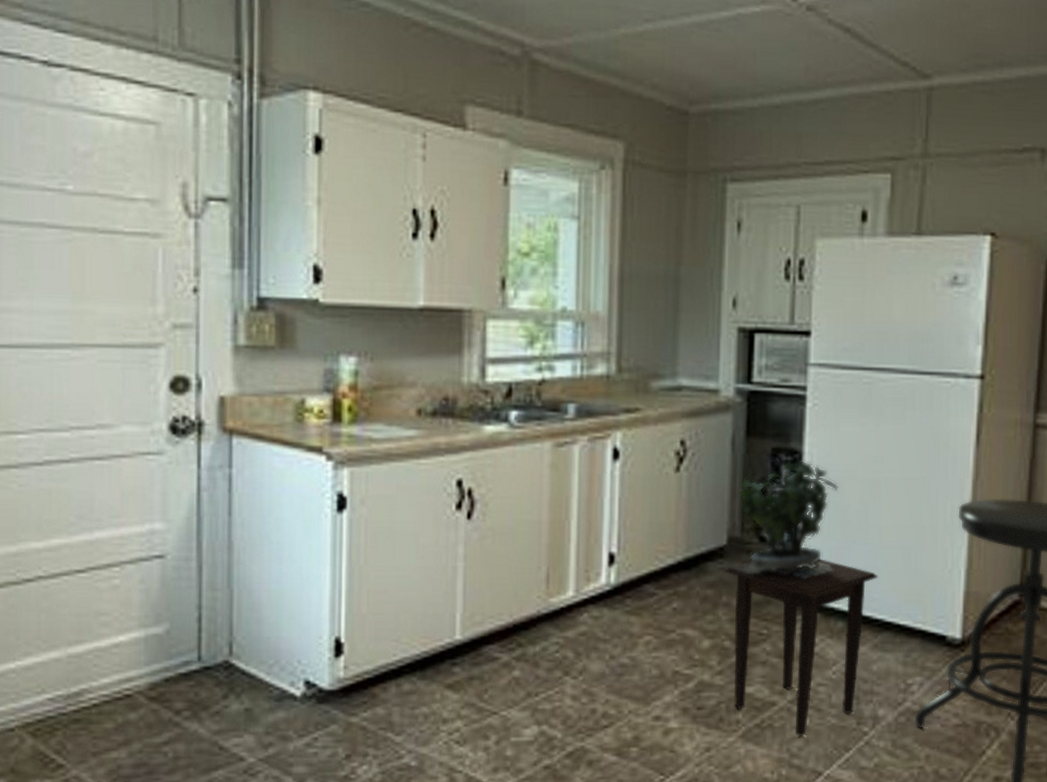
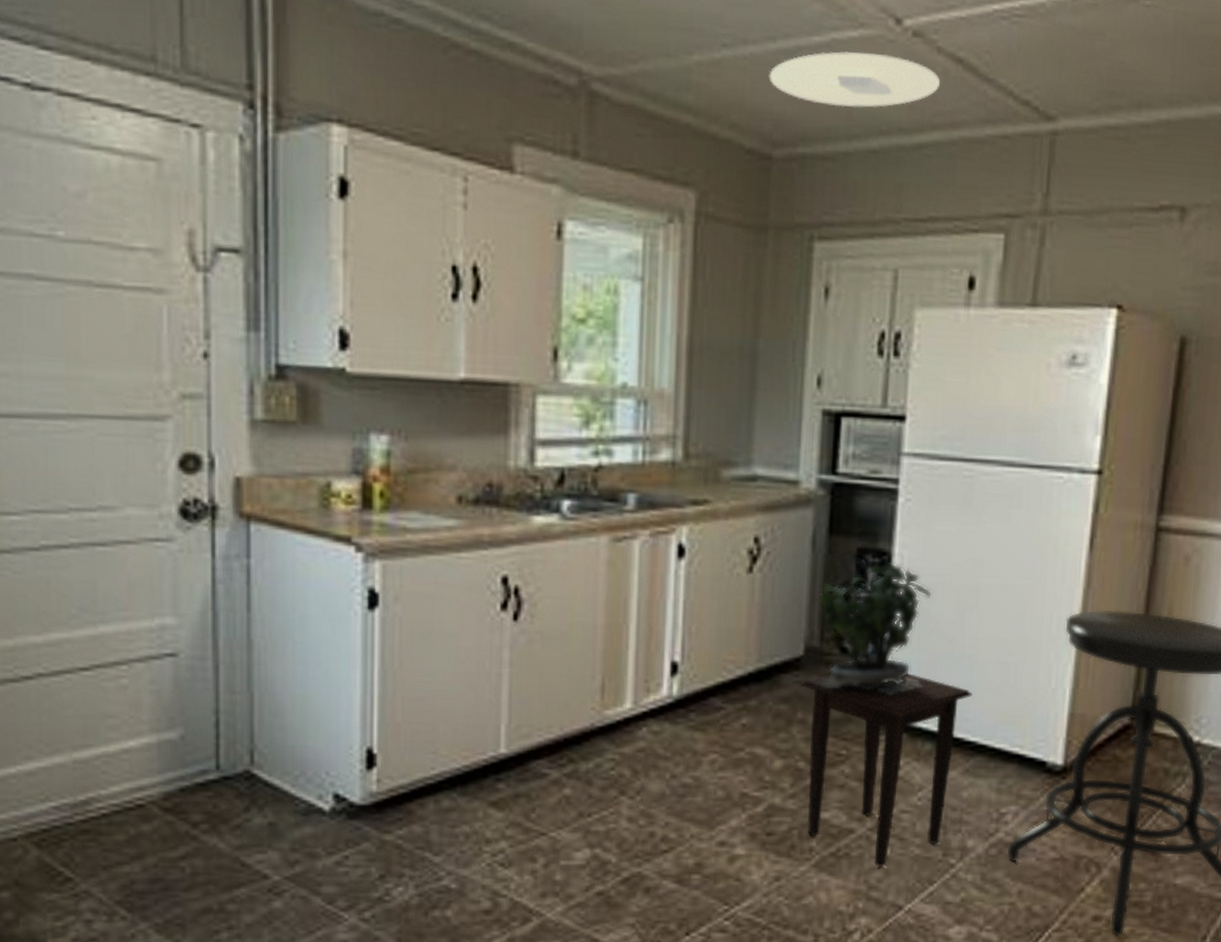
ceiling light: none [685,24,831,70] -> present [769,51,940,108]

